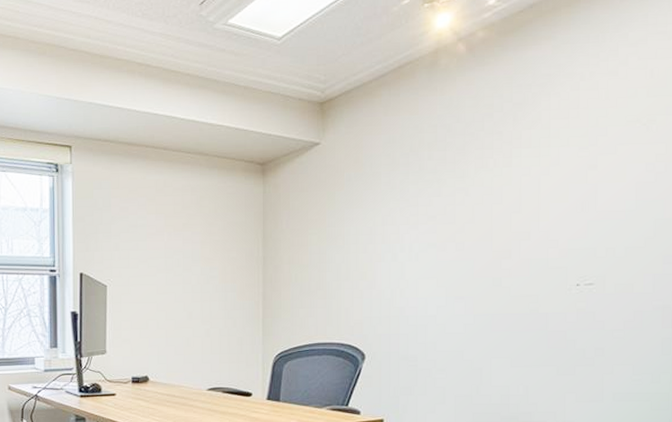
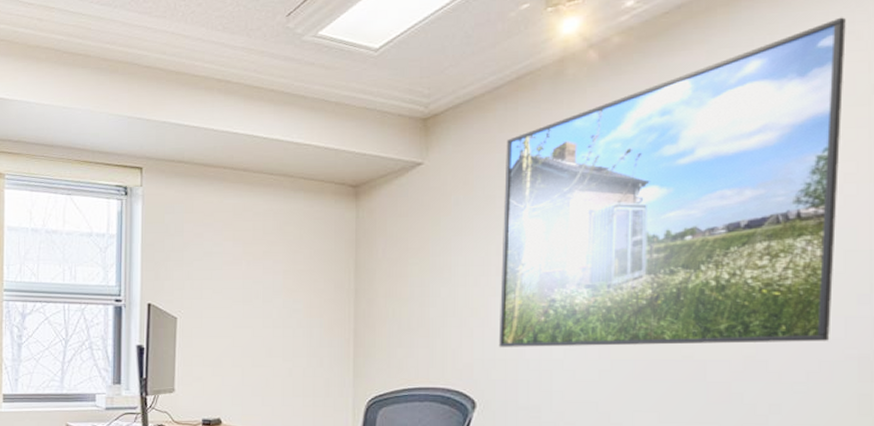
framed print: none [384,19,660,306] -> present [498,17,846,347]

